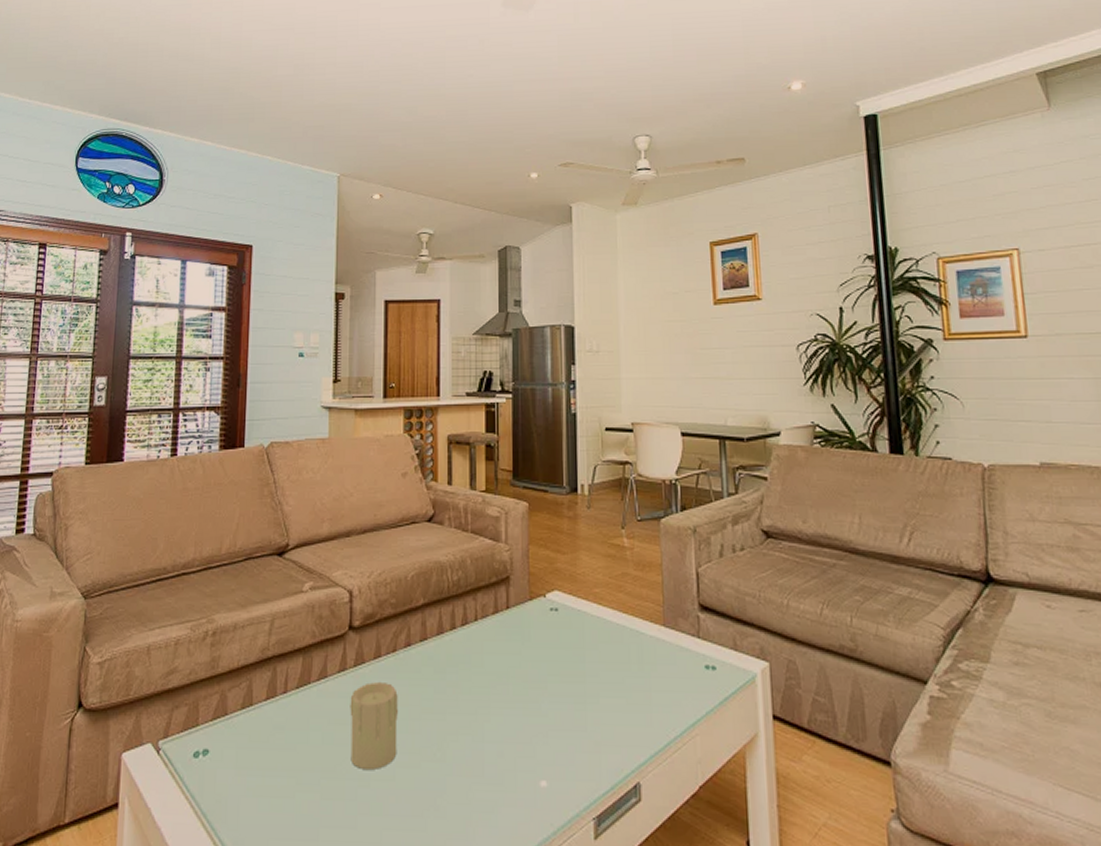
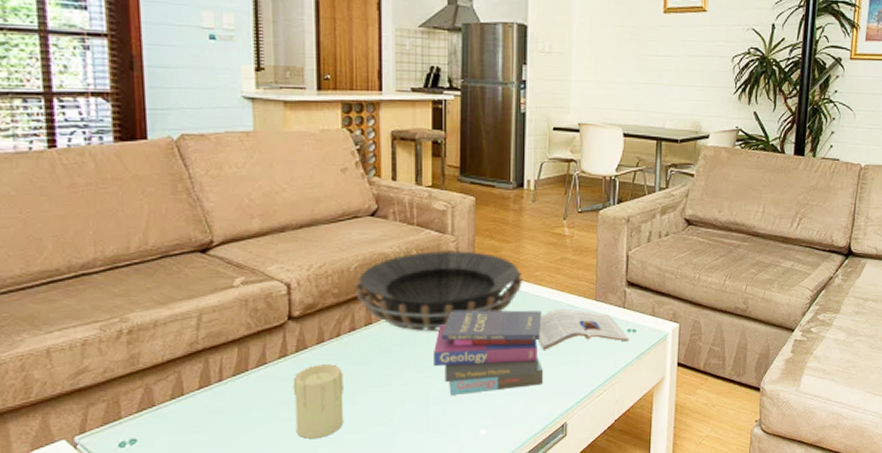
decorative bowl: none [411,561,581,653] -> present [354,251,523,332]
books: none [489,630,610,732] -> present [434,310,544,395]
magazine: none [601,634,709,685] -> present [539,308,629,350]

